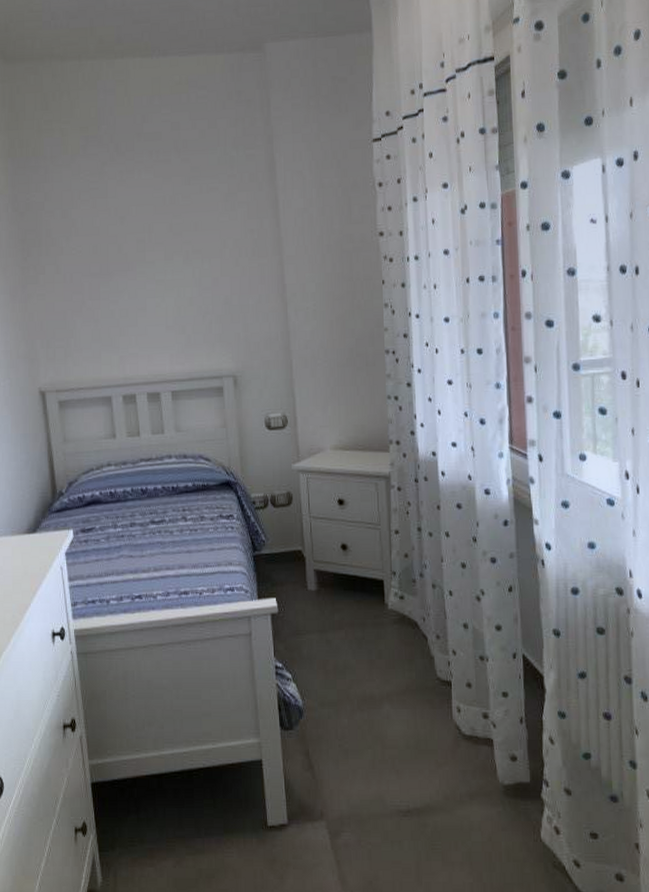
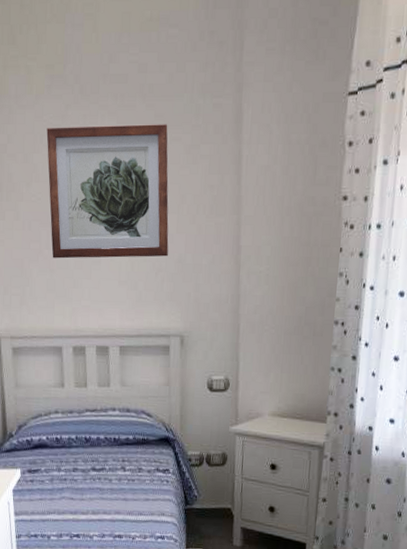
wall art: none [84,175,214,309] -> present [46,124,169,259]

